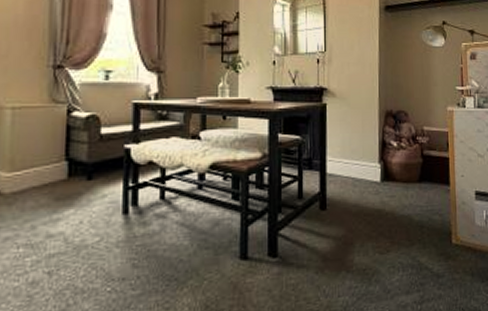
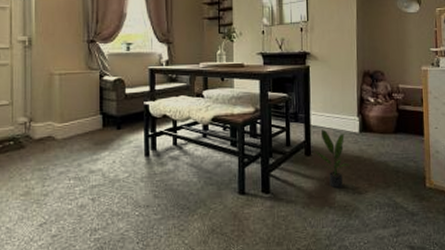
potted plant: none [331,178,371,249] -> present [315,129,351,189]

